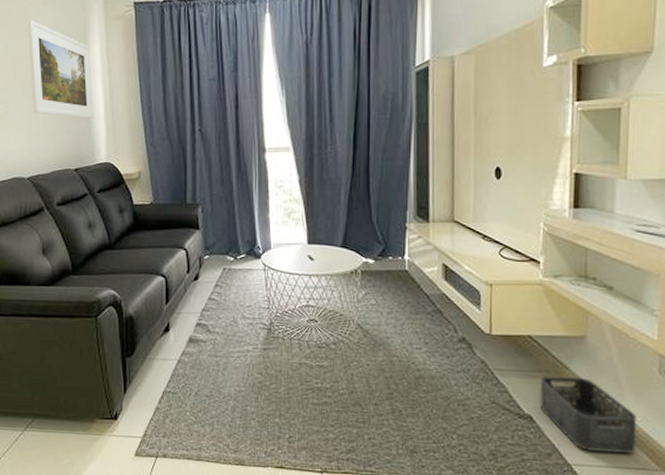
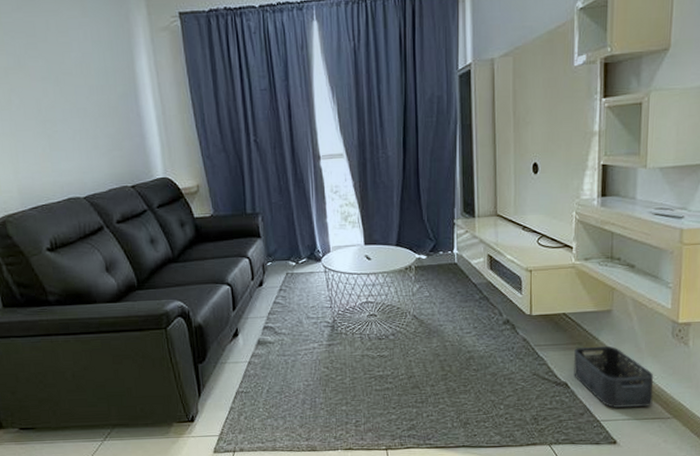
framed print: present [27,19,93,119] -> none [67,33,146,135]

